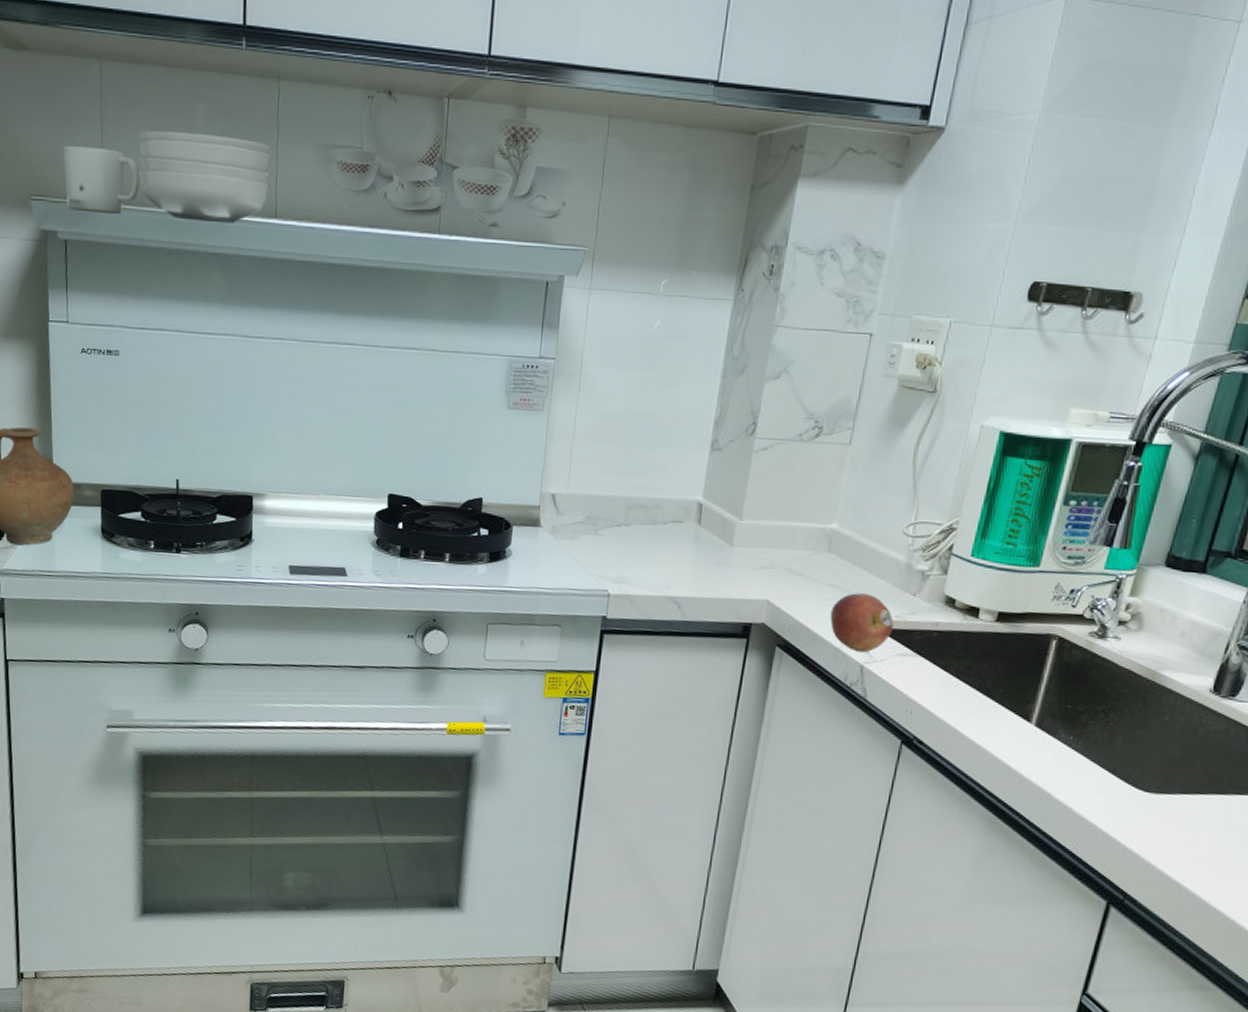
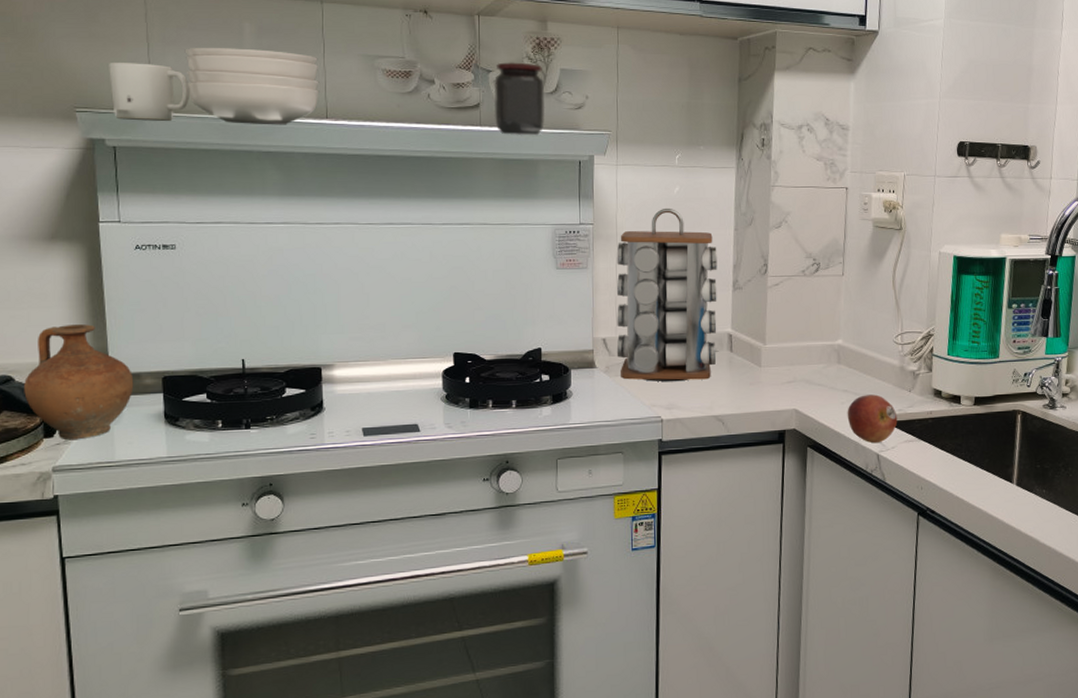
jar: none [455,156,516,249] -> present [494,61,546,136]
spice rack: none [565,344,697,554] -> present [616,208,717,382]

